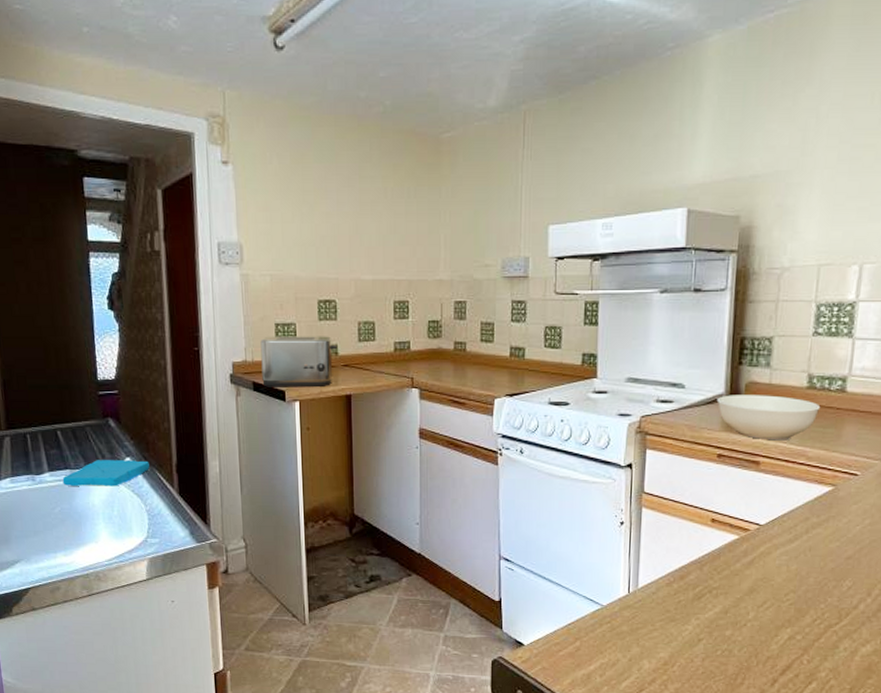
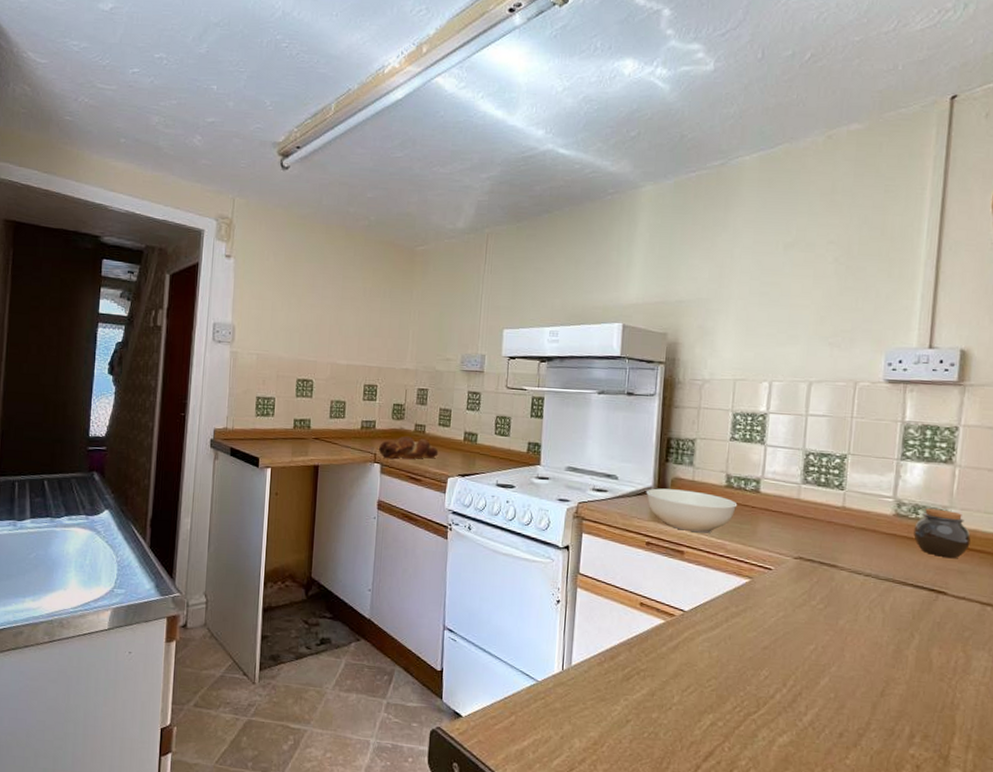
sponge: present [62,460,150,487] -> none [42,510,126,537]
toaster: present [260,336,338,388] -> none [239,407,311,457]
bread loaf: none [416,356,483,383] -> present [379,436,439,460]

